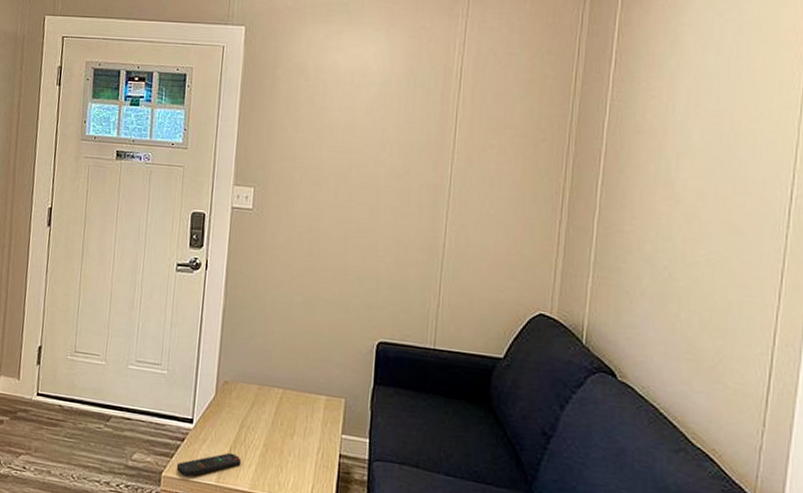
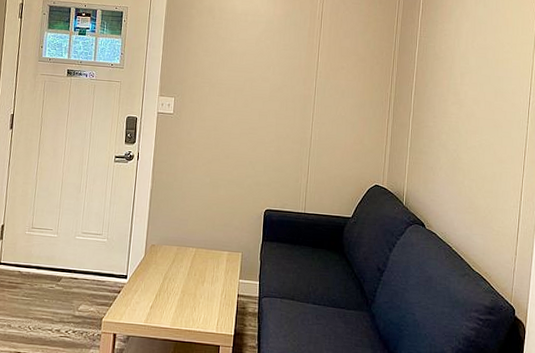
remote control: present [176,452,242,477] -> none [113,299,165,321]

